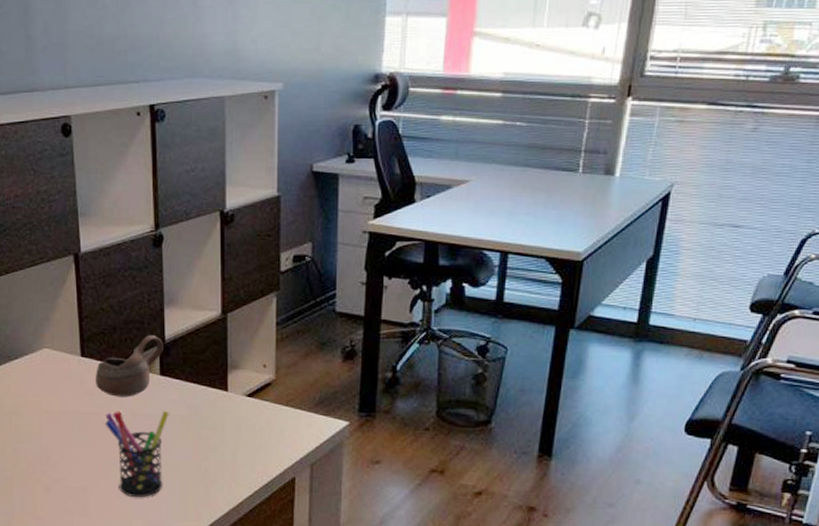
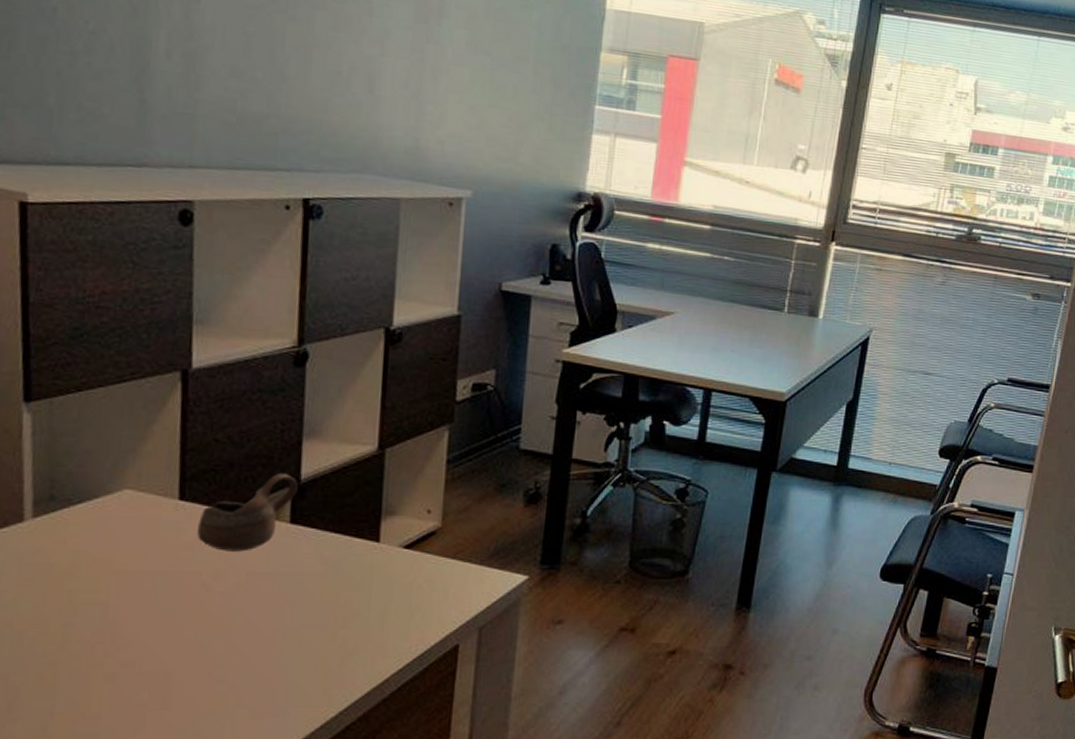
pen holder: present [105,410,169,497] -> none [207,567,299,680]

